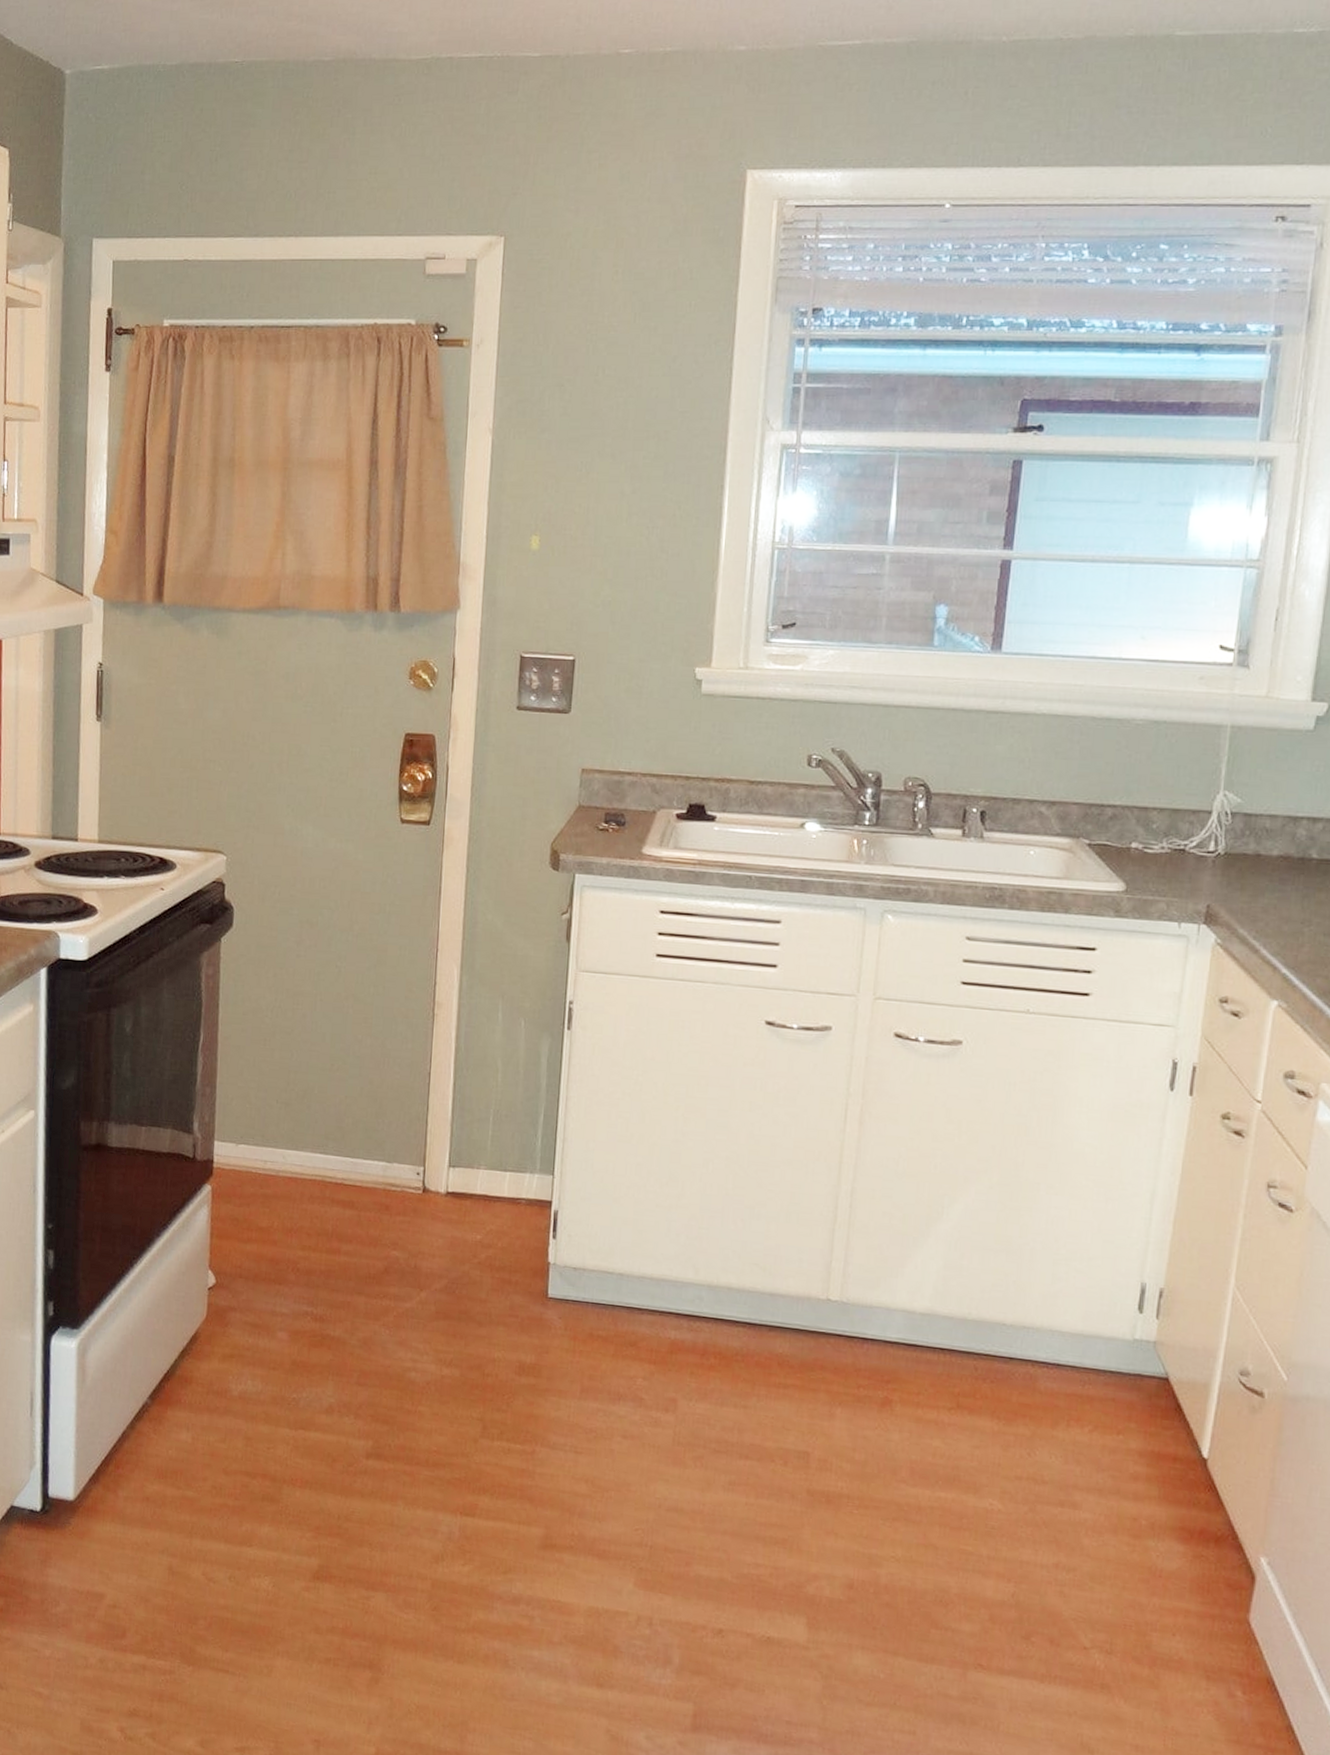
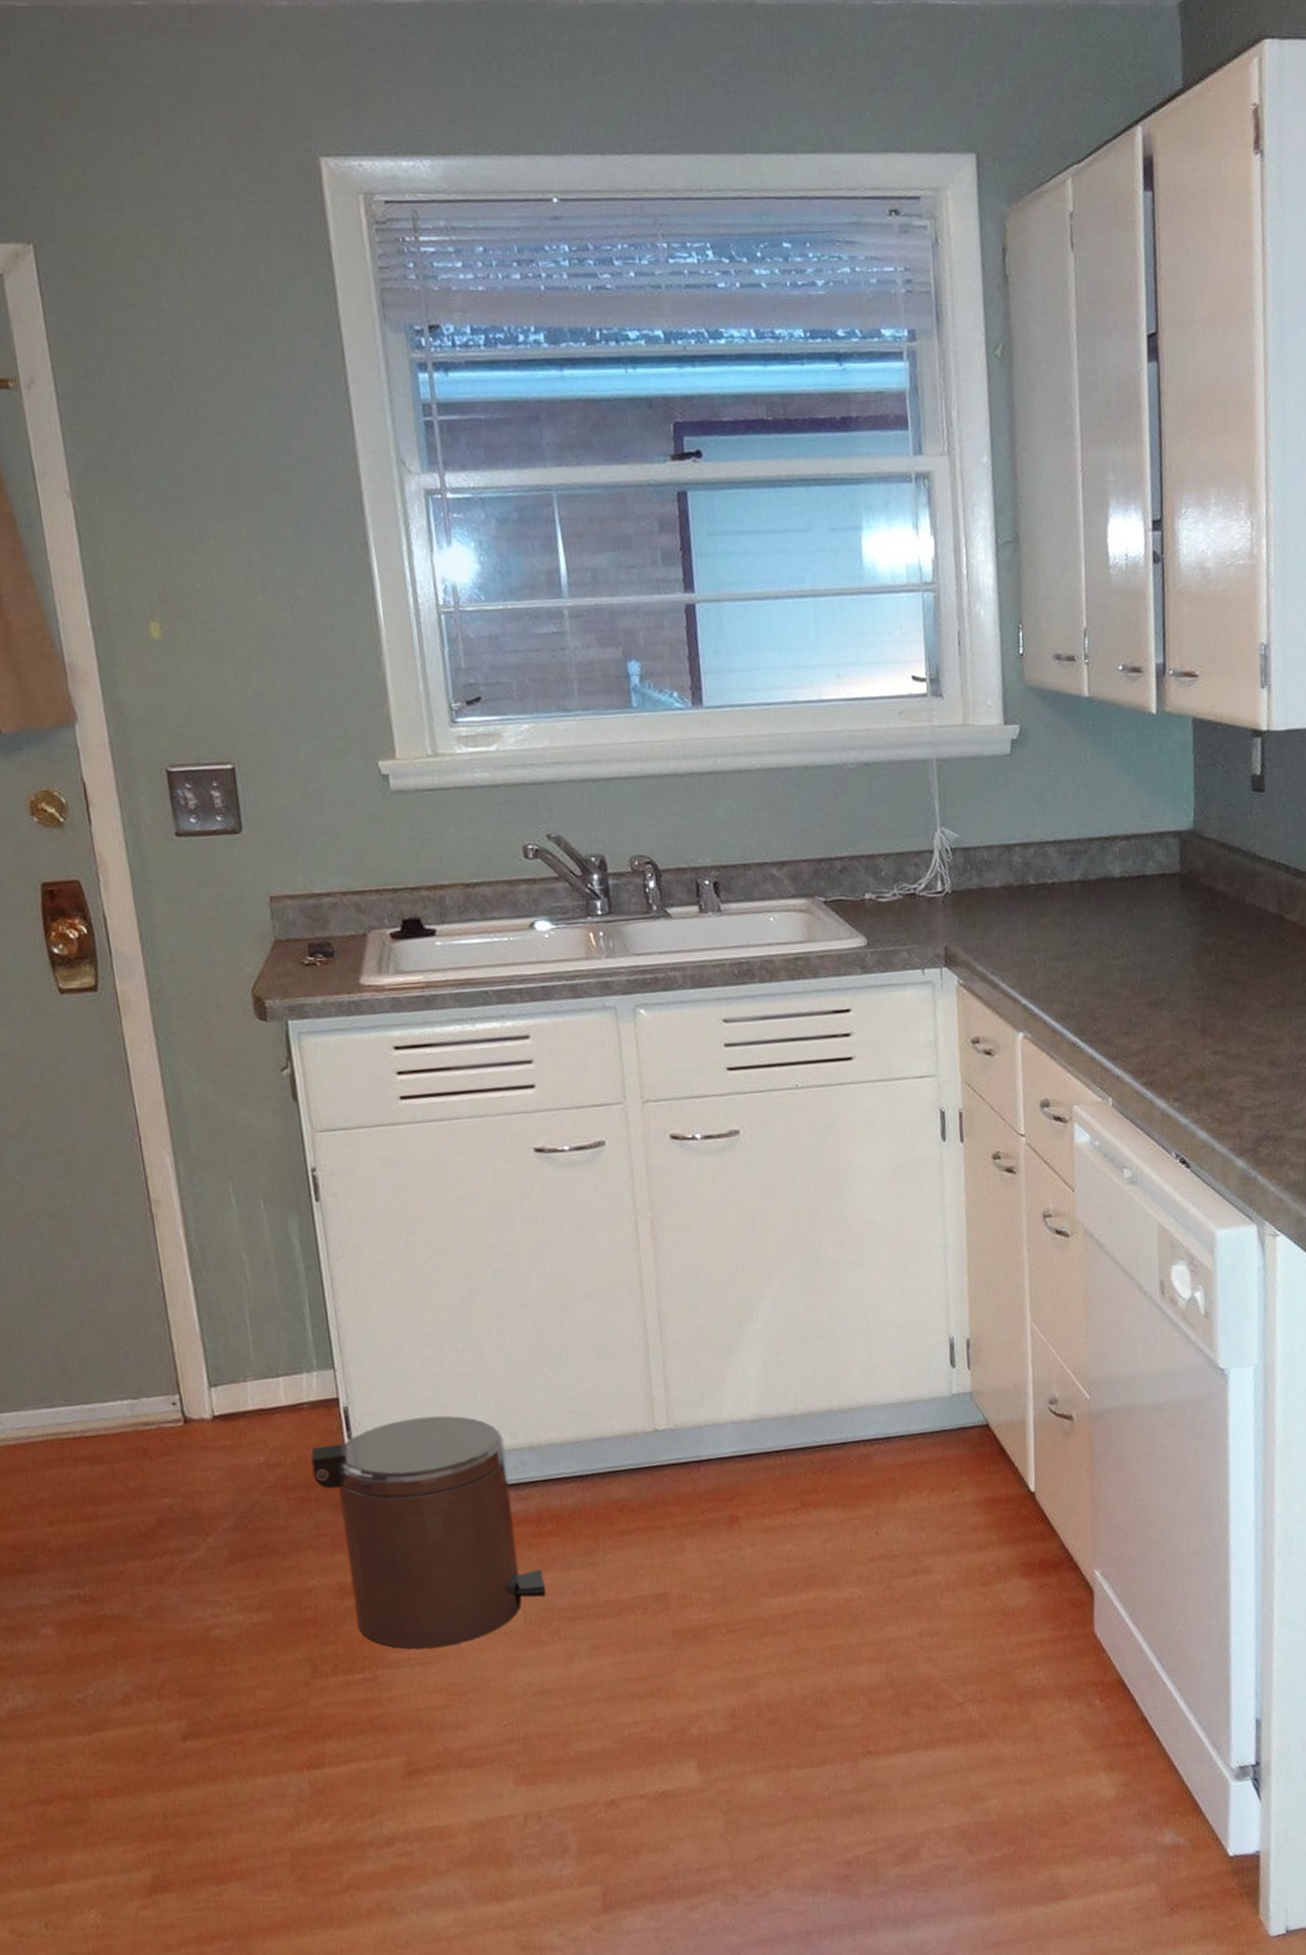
trash can: none [517,1233,698,1444] -> present [311,1415,546,1649]

